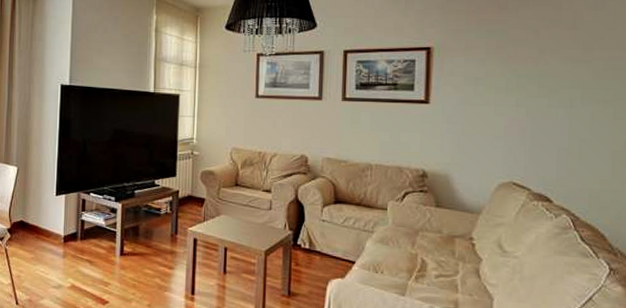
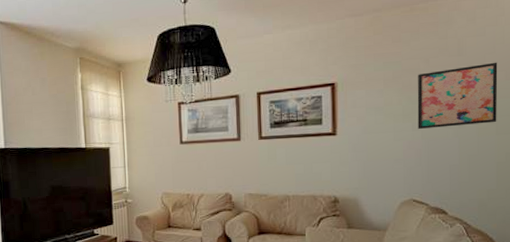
wall art: none [522,39,619,106] -> present [417,62,498,129]

